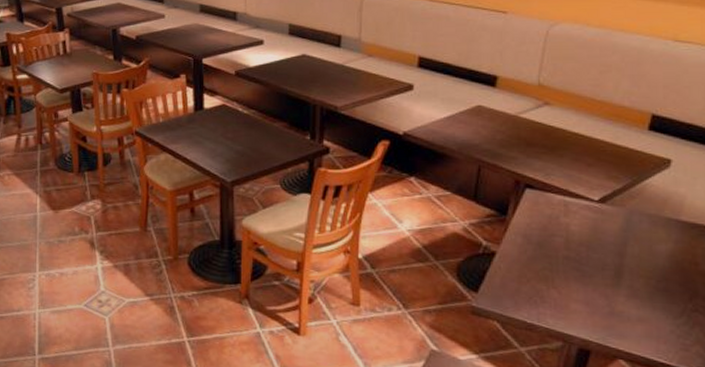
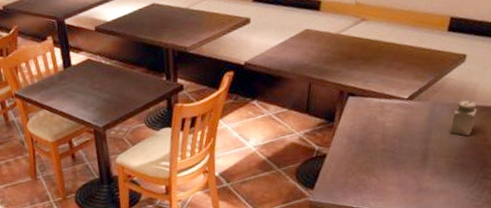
salt shaker: none [651,213,684,256] -> present [450,100,477,136]

